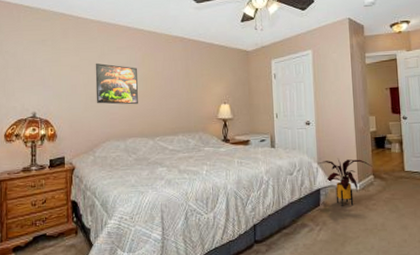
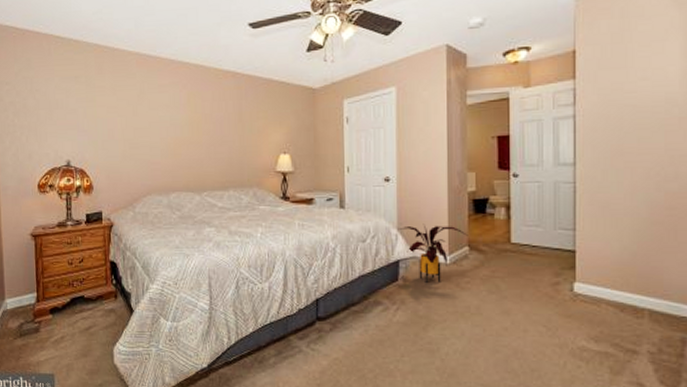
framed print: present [95,63,138,105] -> none [134,103,183,153]

